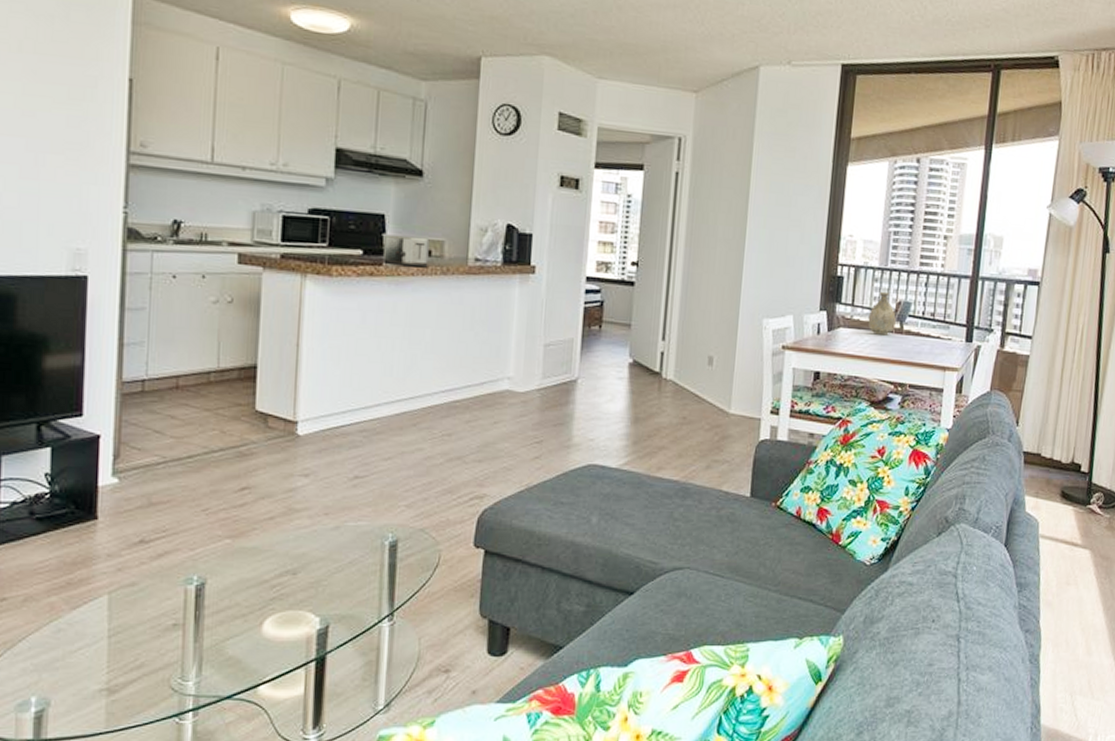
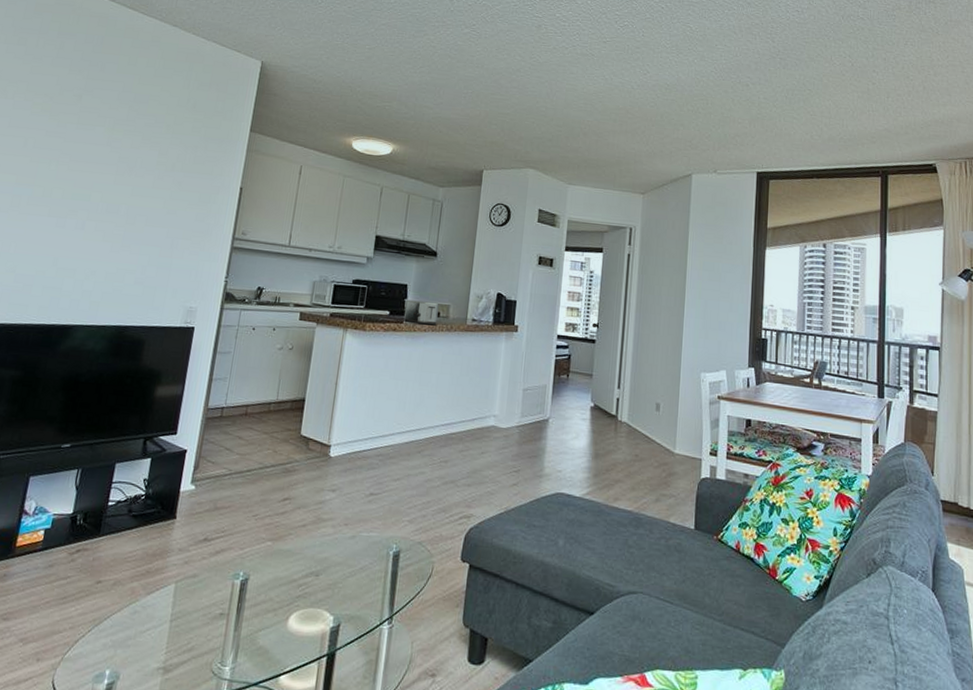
vase: present [868,291,896,336] -> none [790,352,815,390]

